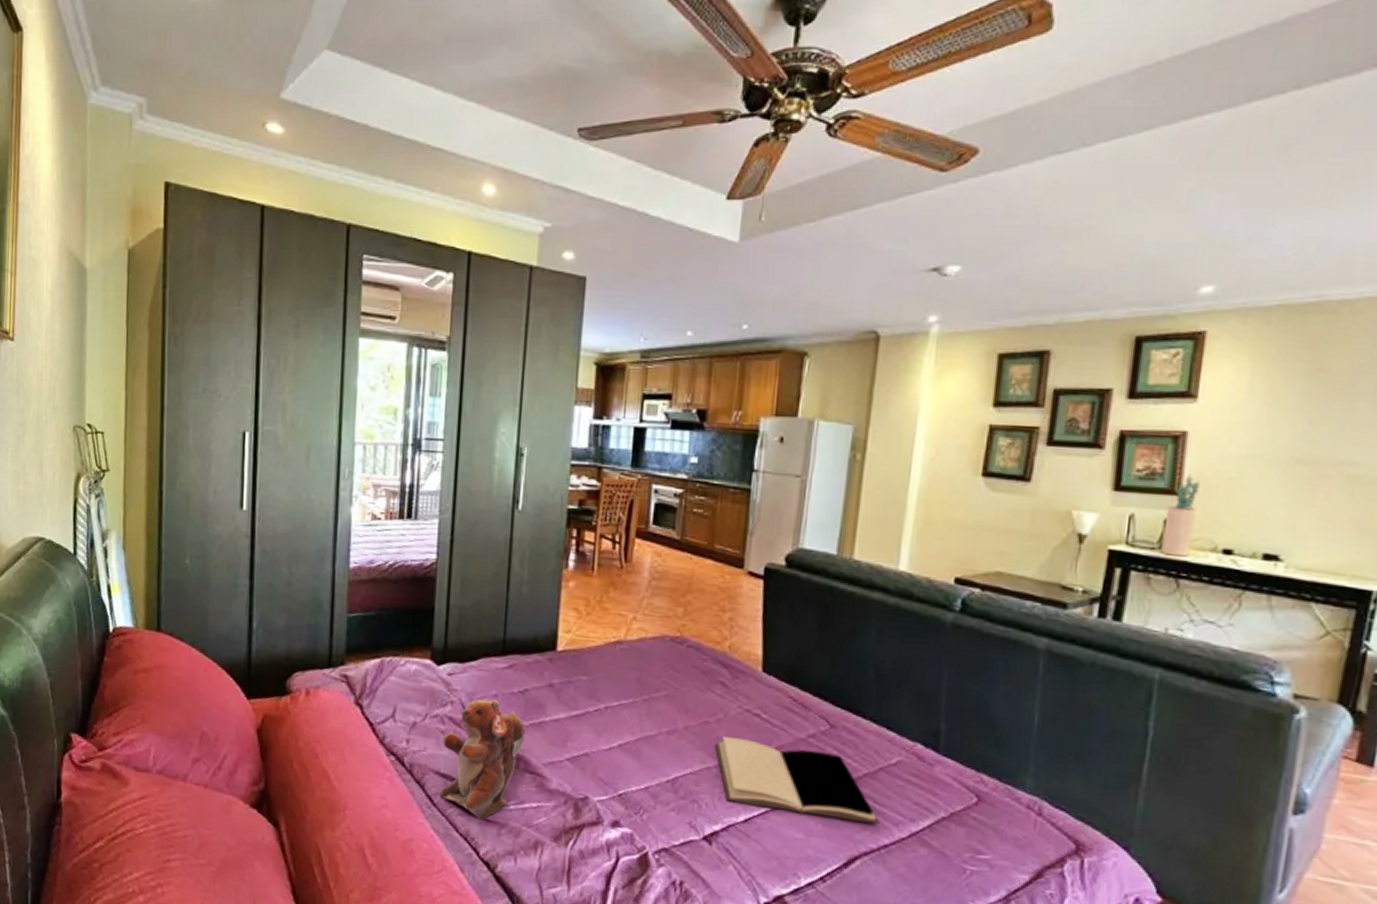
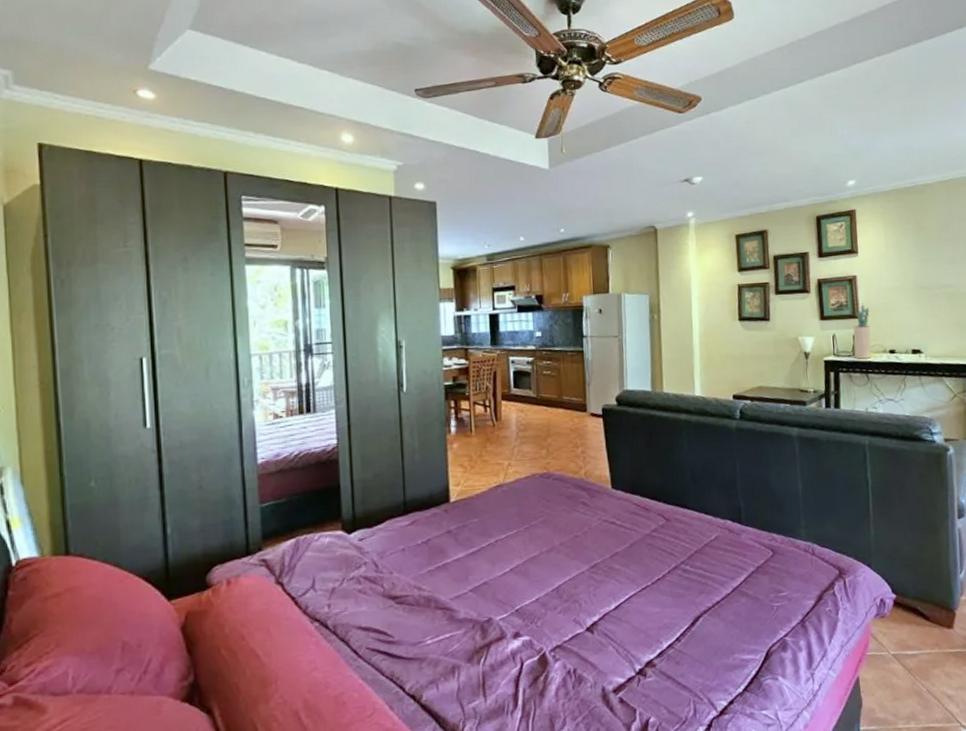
plush toy: present [440,697,525,819] -> none [360,553,433,659]
book: present [714,737,880,825] -> none [584,540,711,596]

